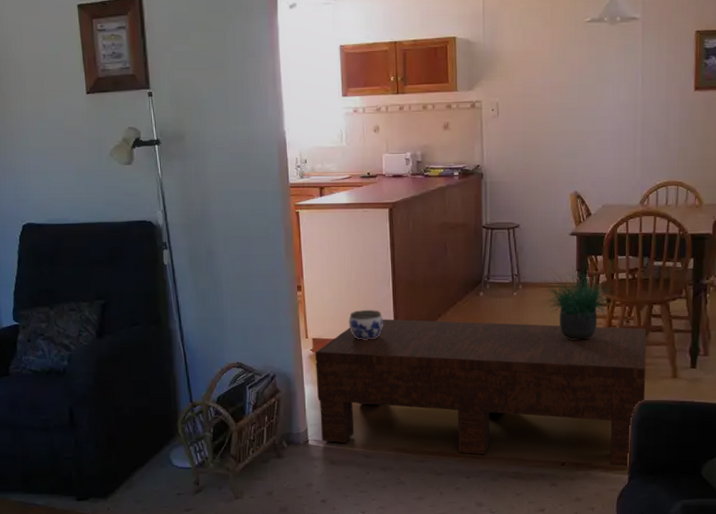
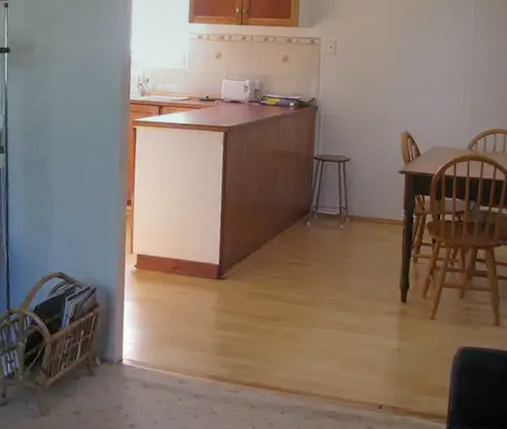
coffee table: present [315,319,647,466] -> none [136,240,471,415]
jar: present [348,310,384,340] -> none [174,229,210,261]
potted plant: present [541,259,617,341] -> none [368,198,443,279]

